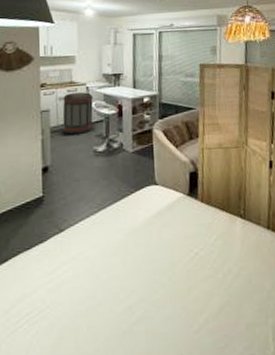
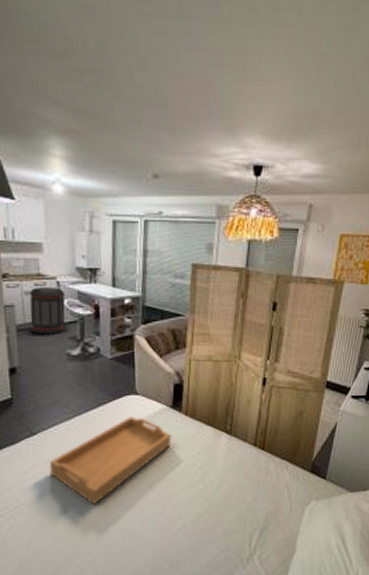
serving tray: none [75,207,190,303] -> present [49,417,172,504]

